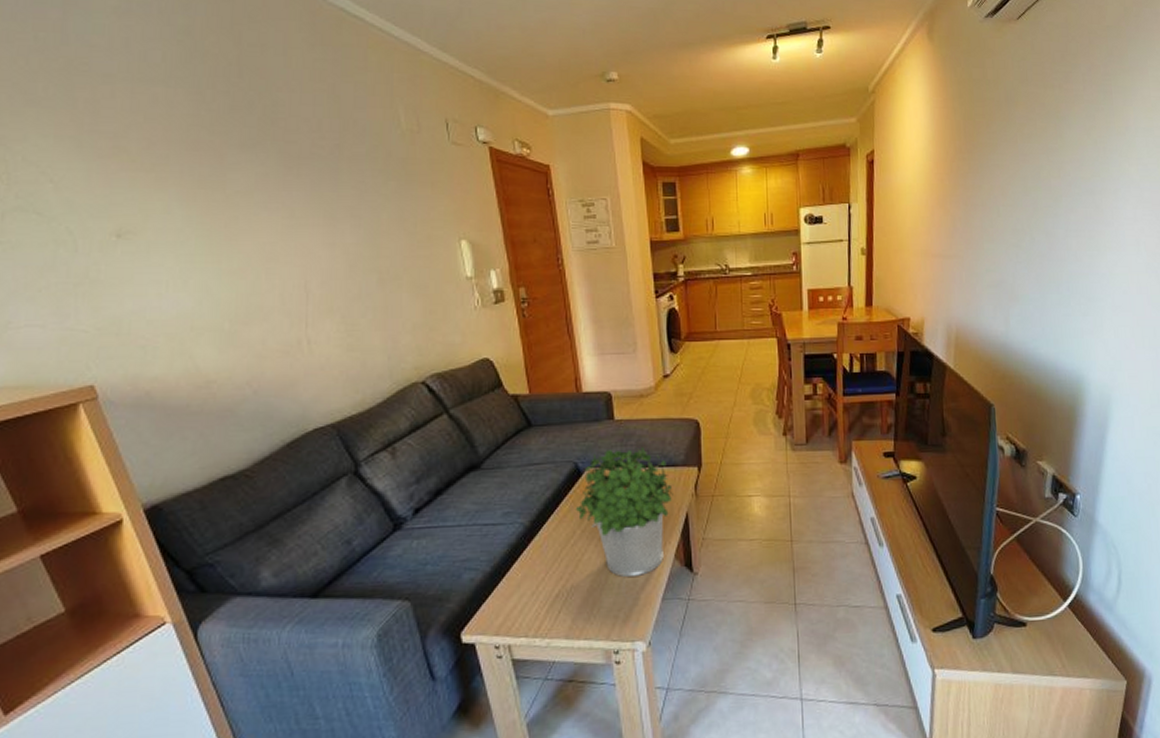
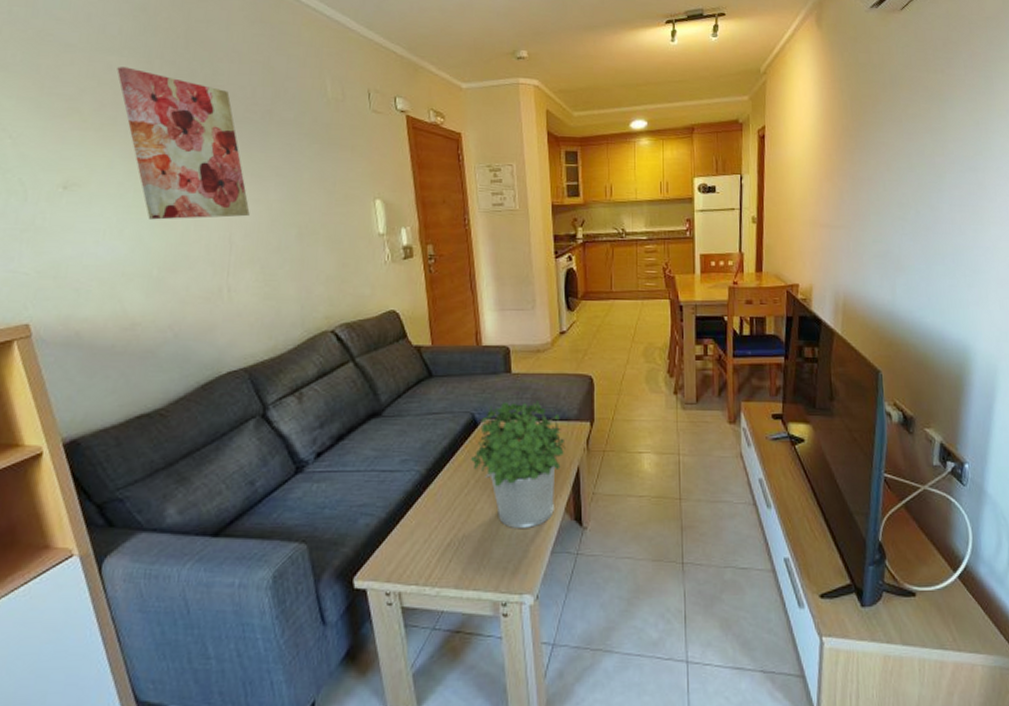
wall art: none [164,99,325,269] -> present [117,67,250,220]

